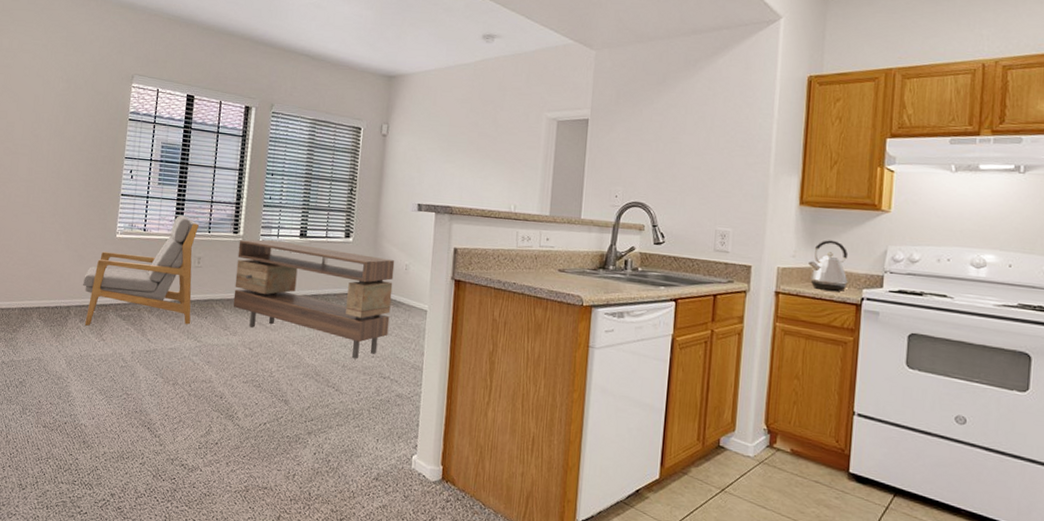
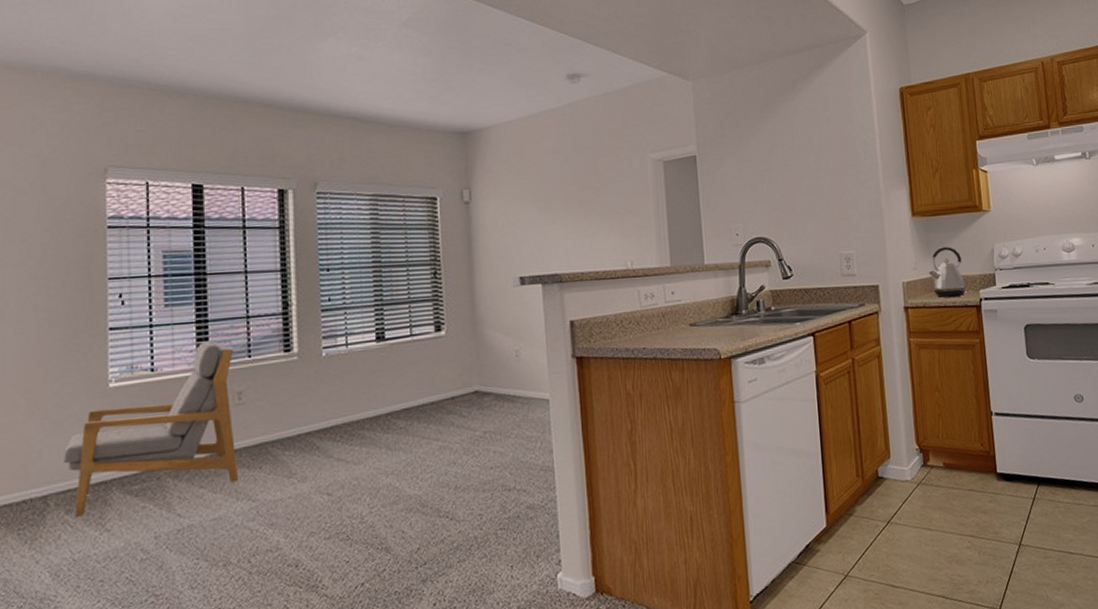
tv stand: present [233,239,395,359] -> none [294,347,506,476]

